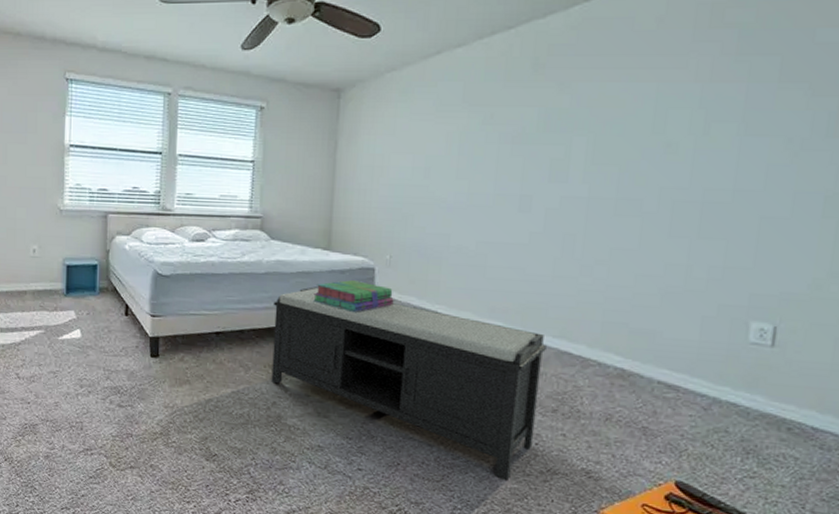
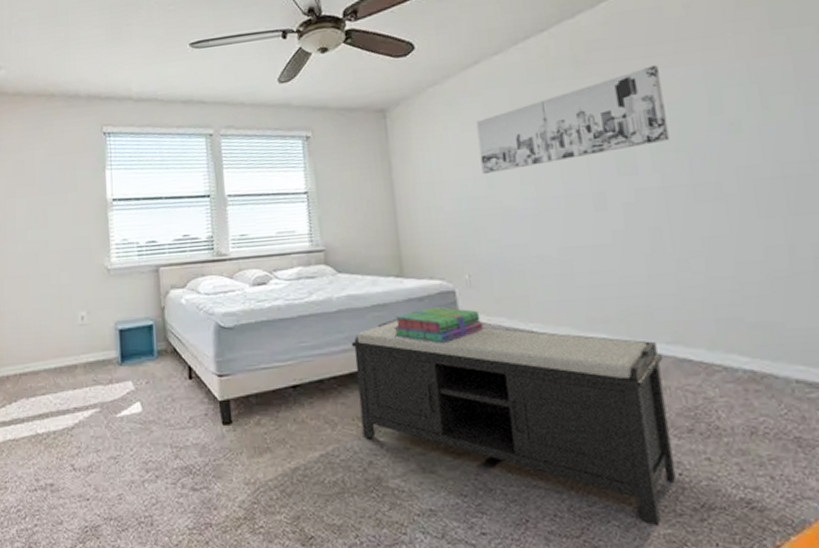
wall art: none [422,77,614,165] -> present [476,65,670,175]

